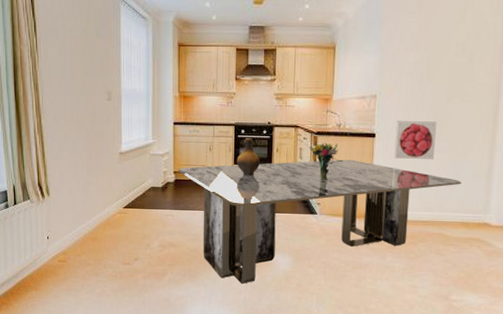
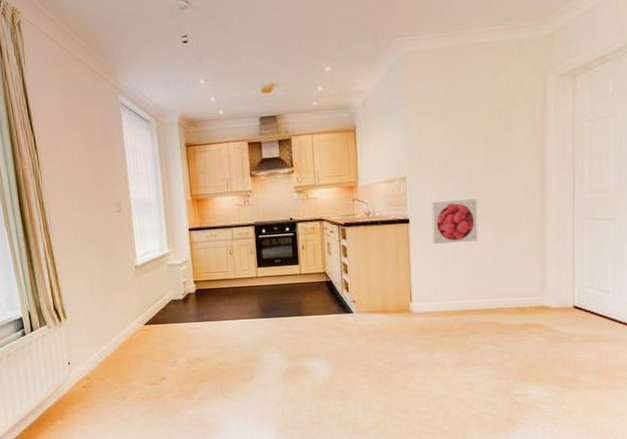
dining table: present [178,159,461,284] -> none [198,250,511,395]
ceramic jug: present [236,138,260,176] -> none [260,237,286,278]
bouquet: present [309,142,344,181] -> none [338,234,377,277]

